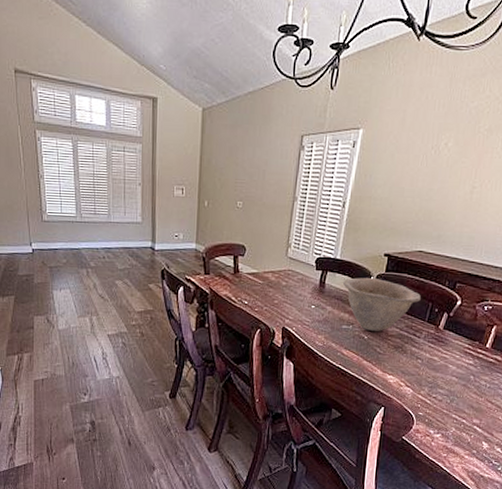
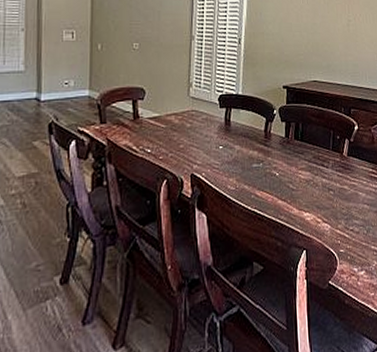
bowl: present [343,277,421,332] -> none [248,111,322,167]

